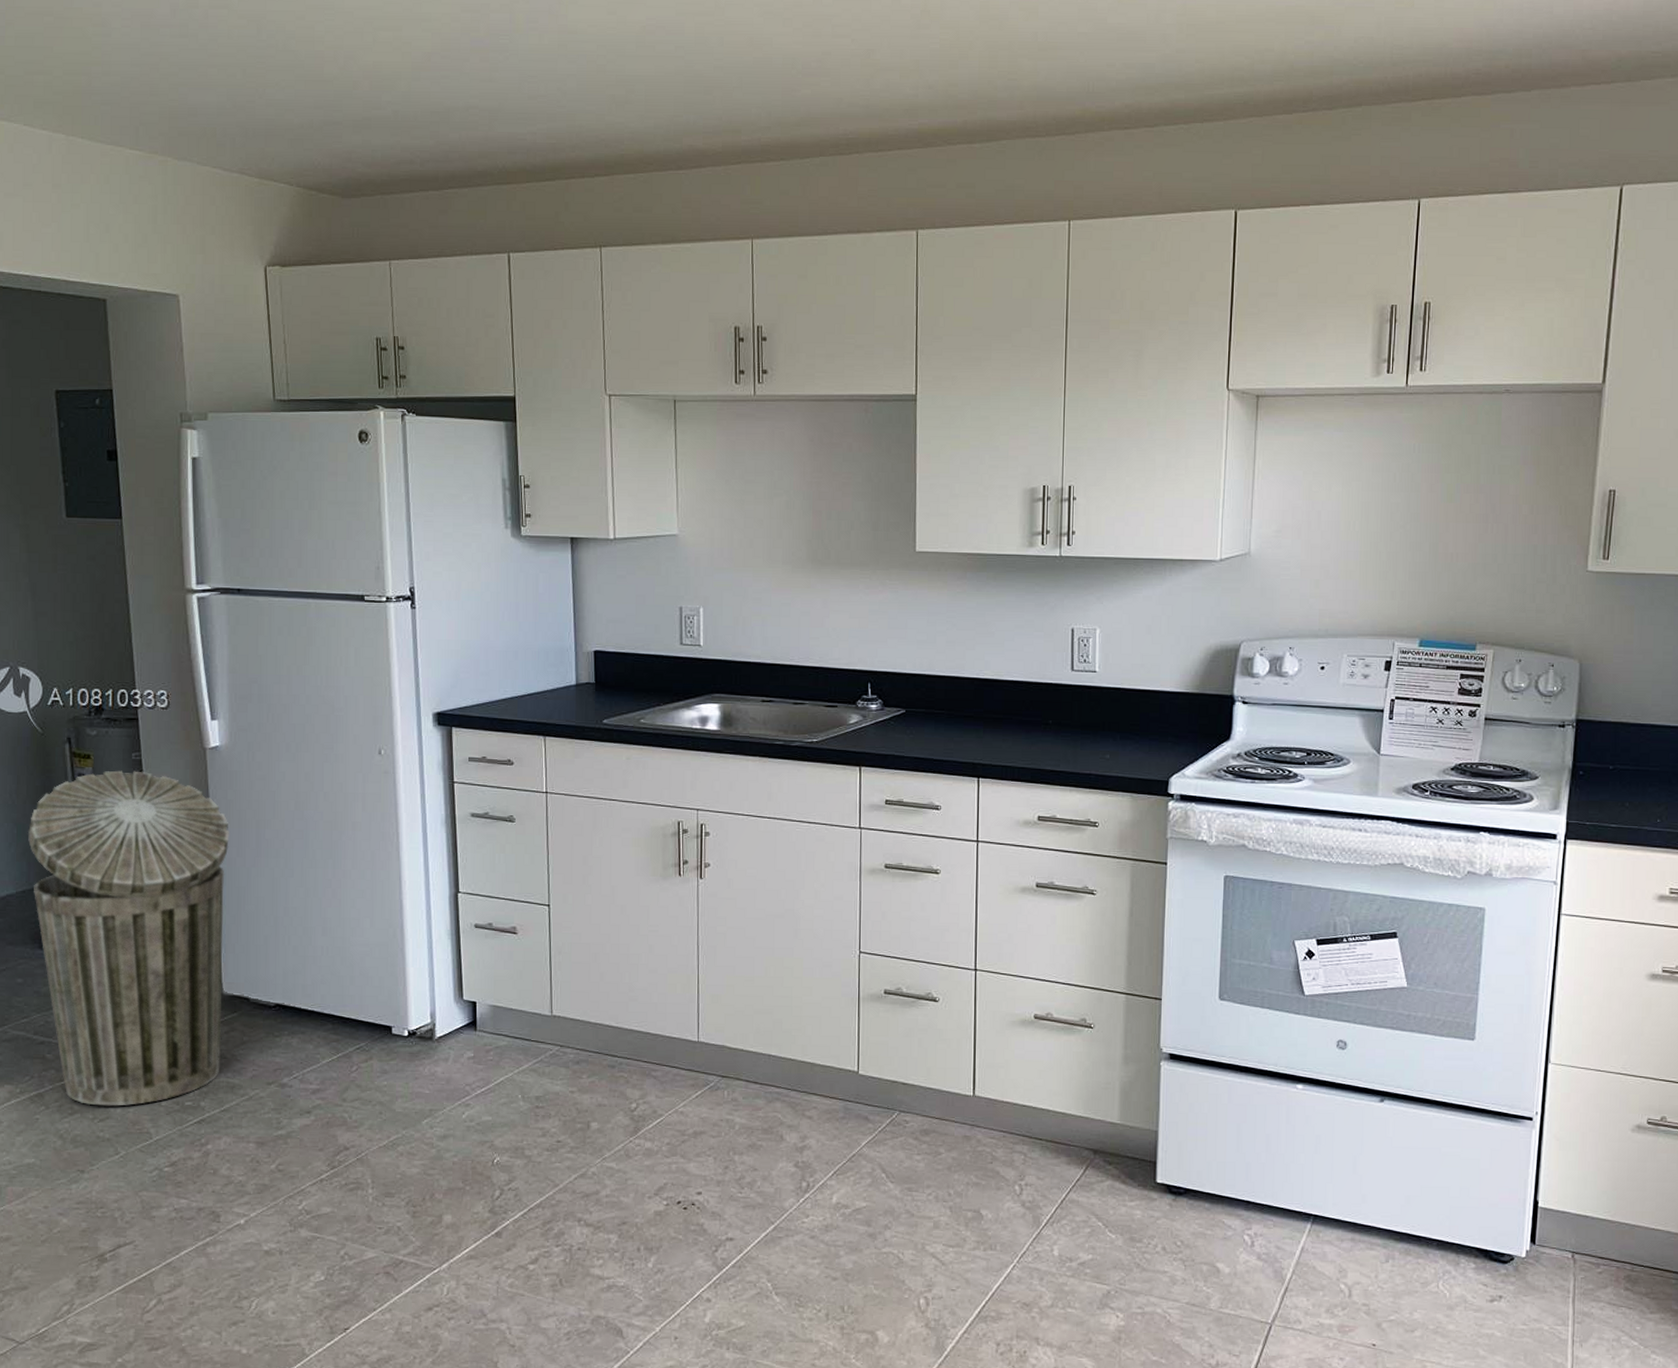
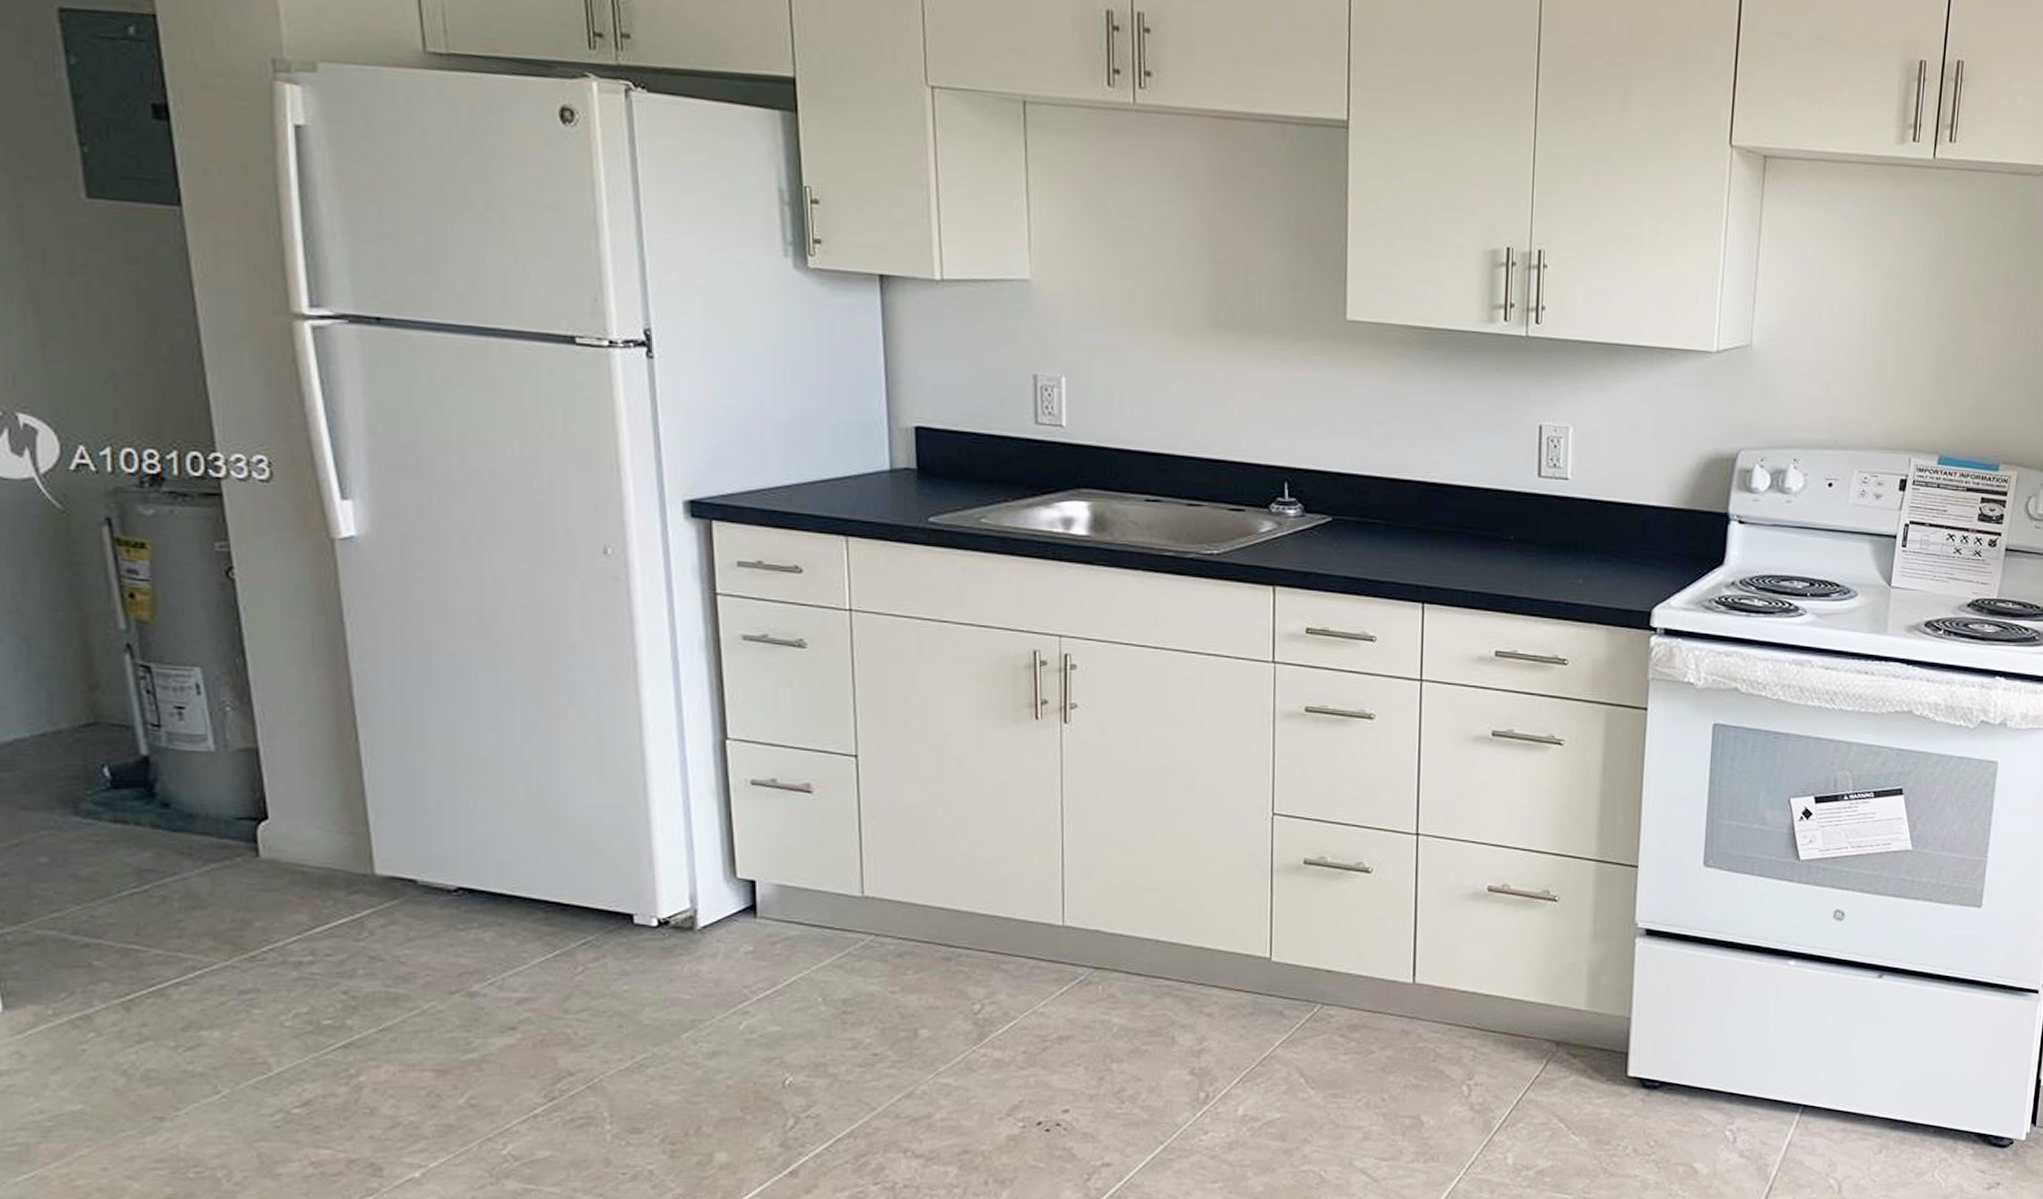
trash can: present [28,770,229,1106] -> none [46,566,377,1030]

